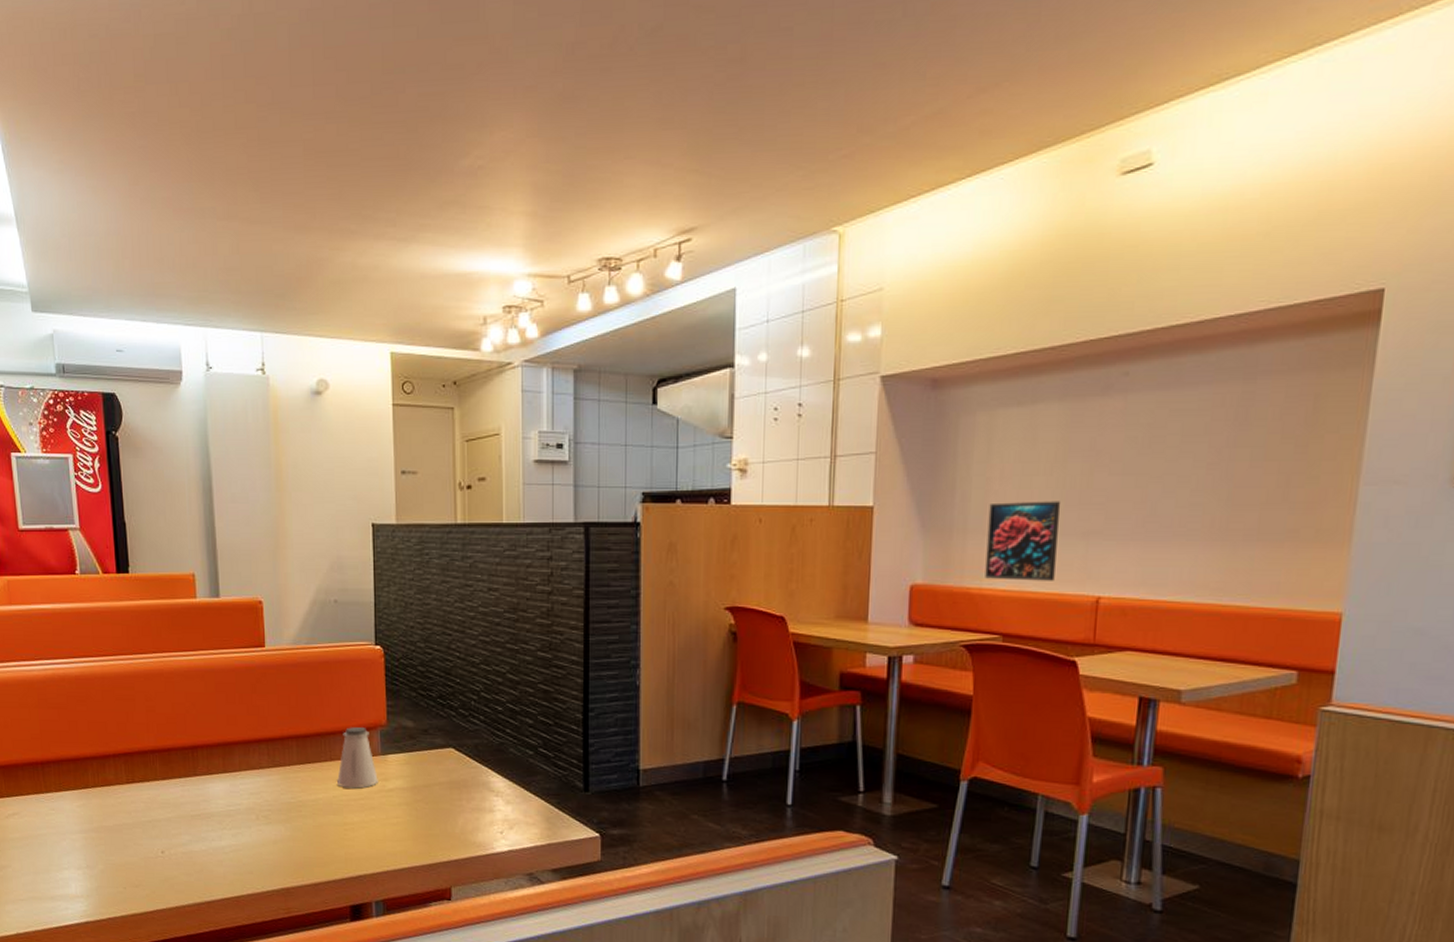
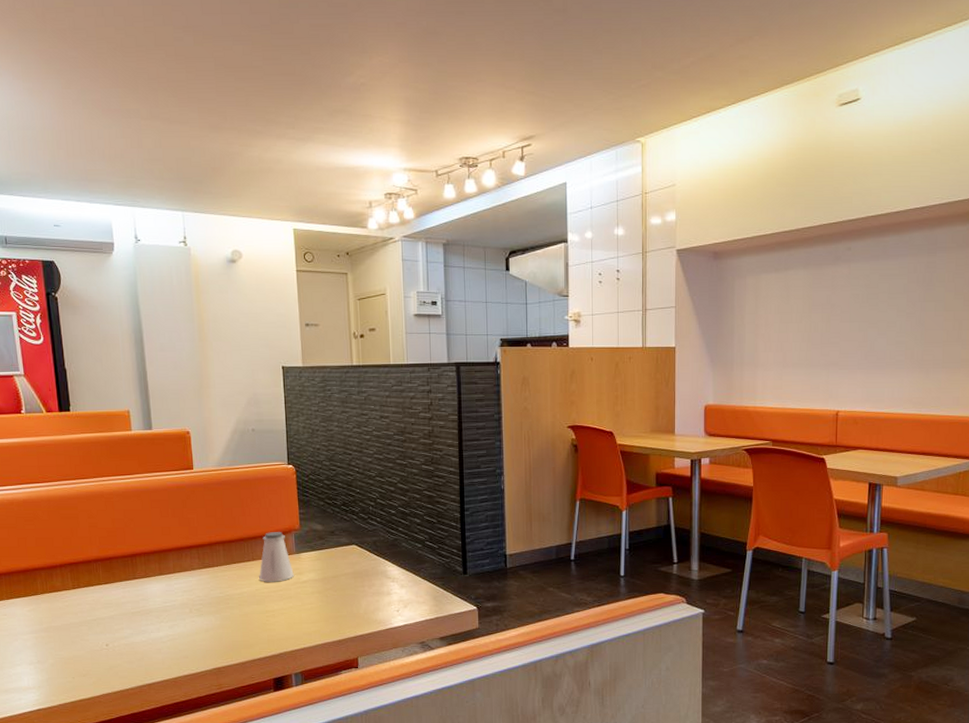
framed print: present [985,501,1061,581] -> none [758,341,809,400]

